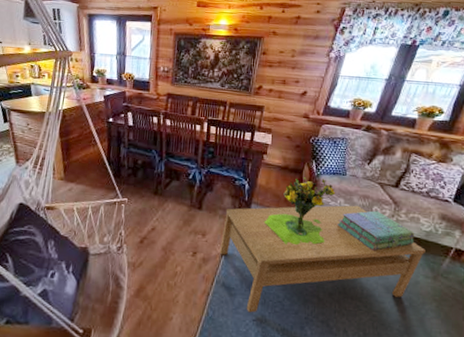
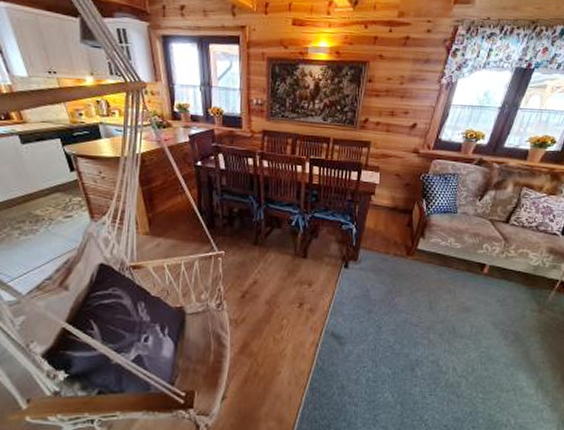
coffee table: present [219,205,425,313] -> none [327,244,533,360]
bouquet: present [263,177,336,245] -> none [372,217,447,289]
stack of books: present [337,210,415,251] -> none [448,248,524,288]

